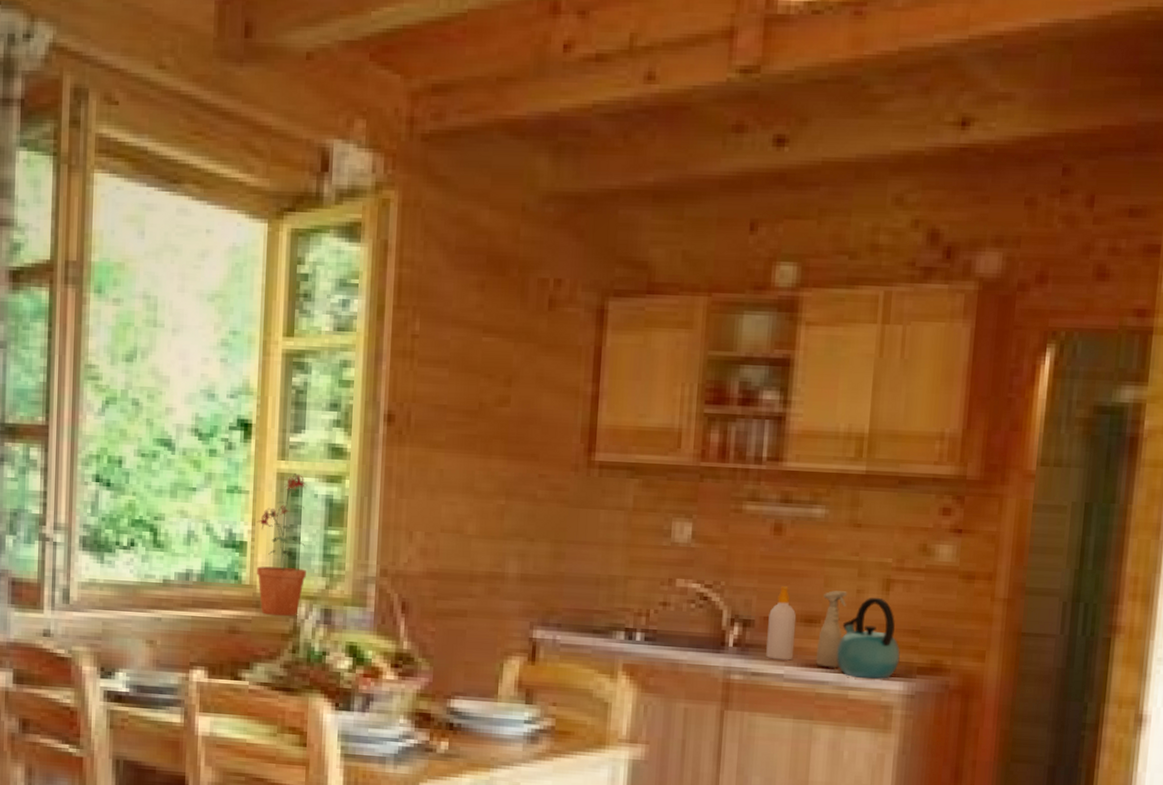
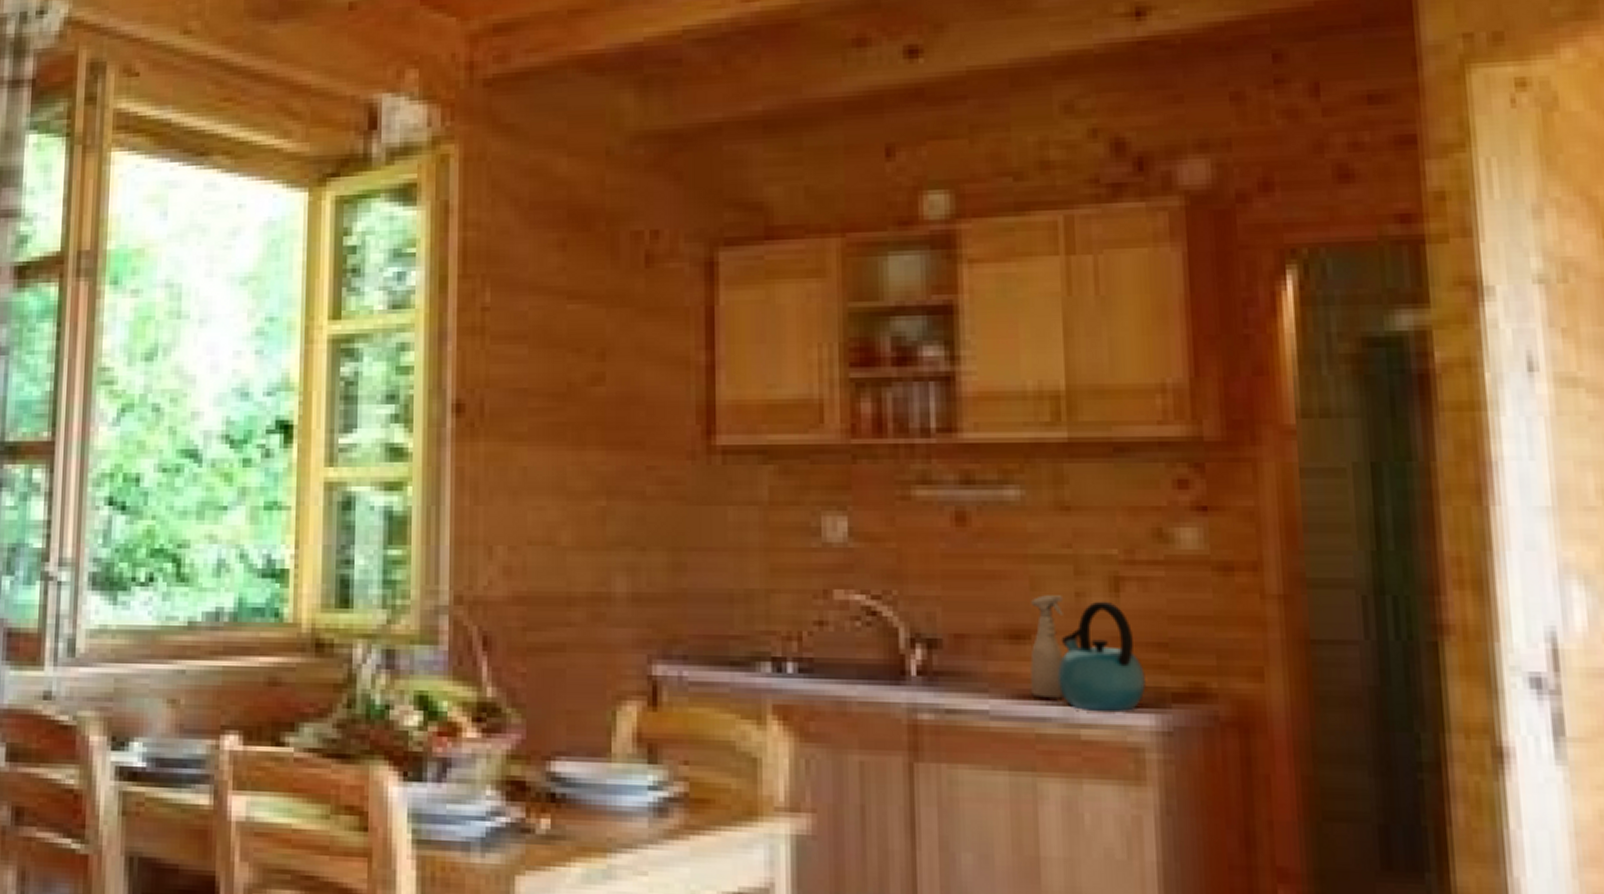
potted plant: present [257,473,308,617] -> none [301,482,362,662]
soap bottle: present [766,586,797,660] -> none [960,593,1000,691]

